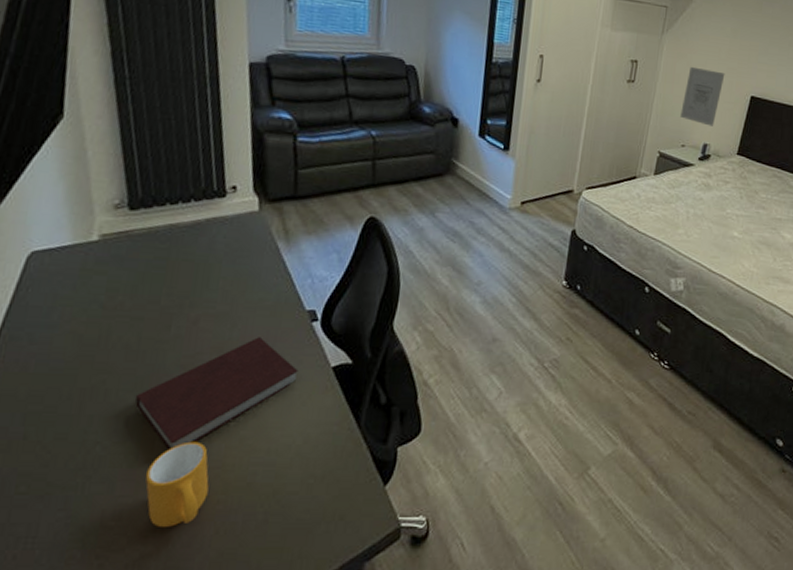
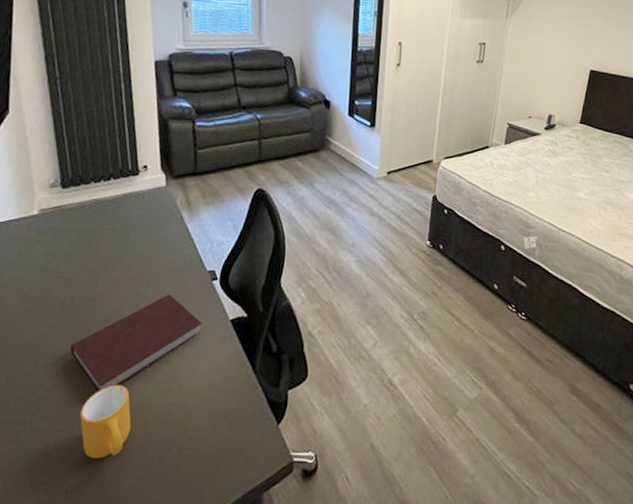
wall art: present [680,66,725,126] -> none [526,46,565,99]

